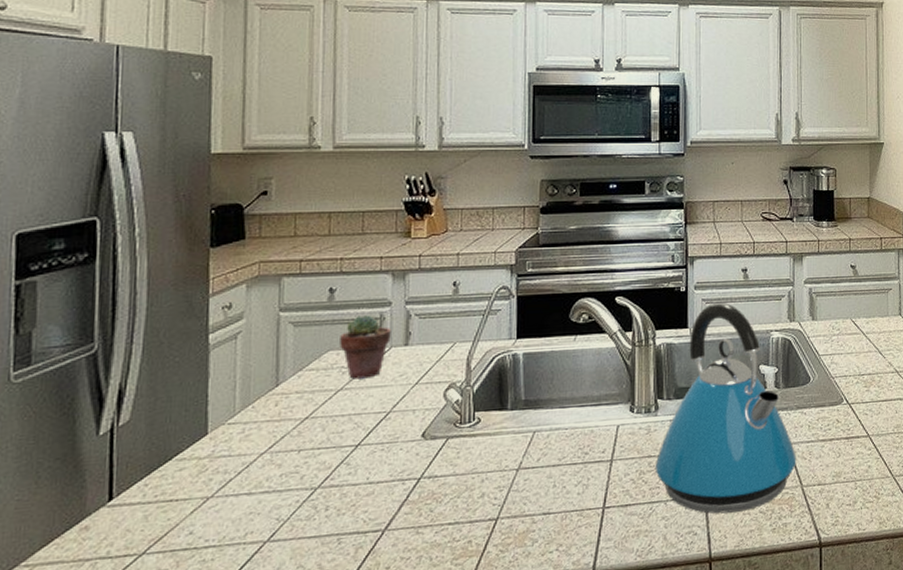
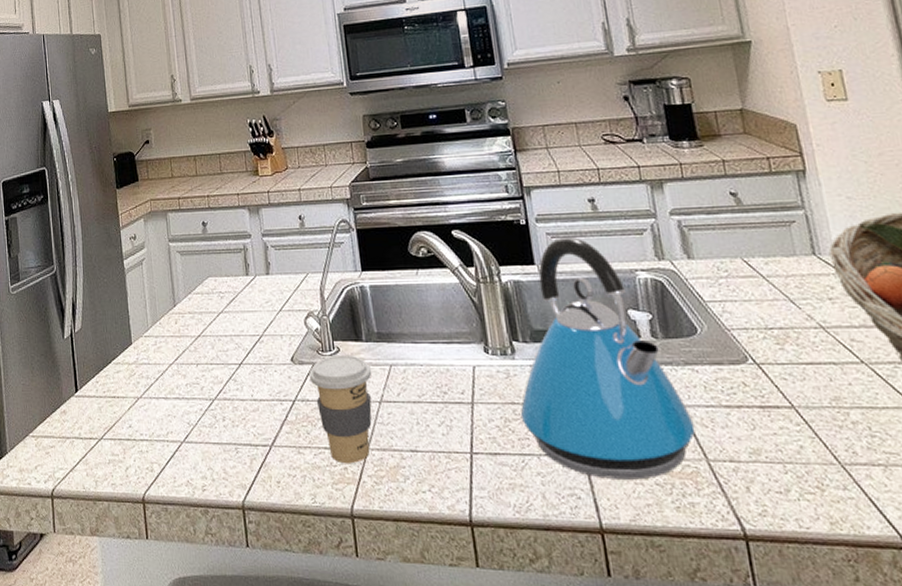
potted succulent: present [340,315,391,379] -> none [215,246,255,304]
coffee cup: none [441,424,514,537] -> present [309,354,372,464]

